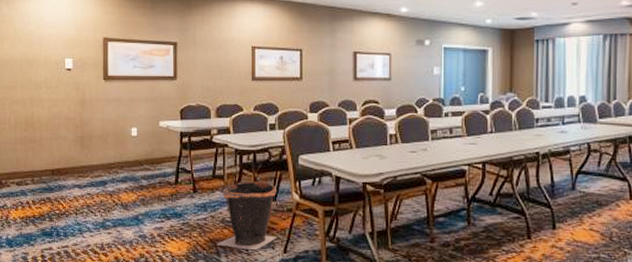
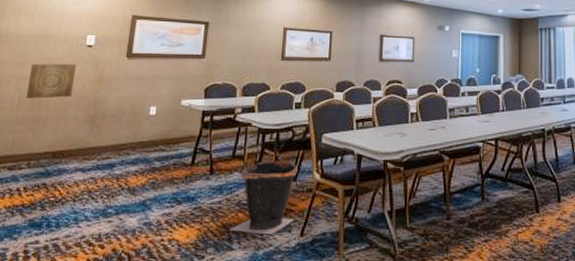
wall art: none [20,87,60,121] -> present [25,63,77,99]

